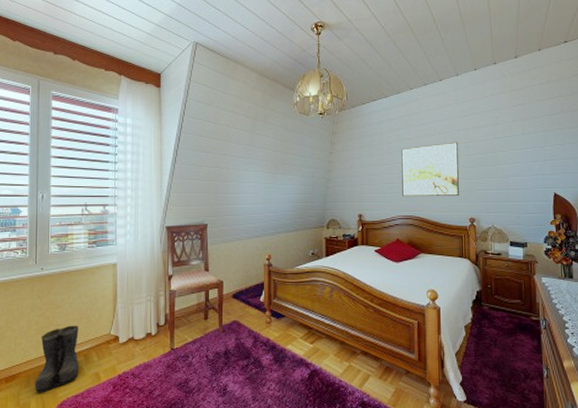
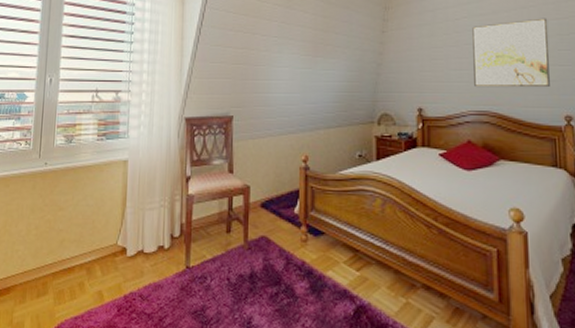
boots: present [34,325,79,393] -> none [30,231,82,312]

